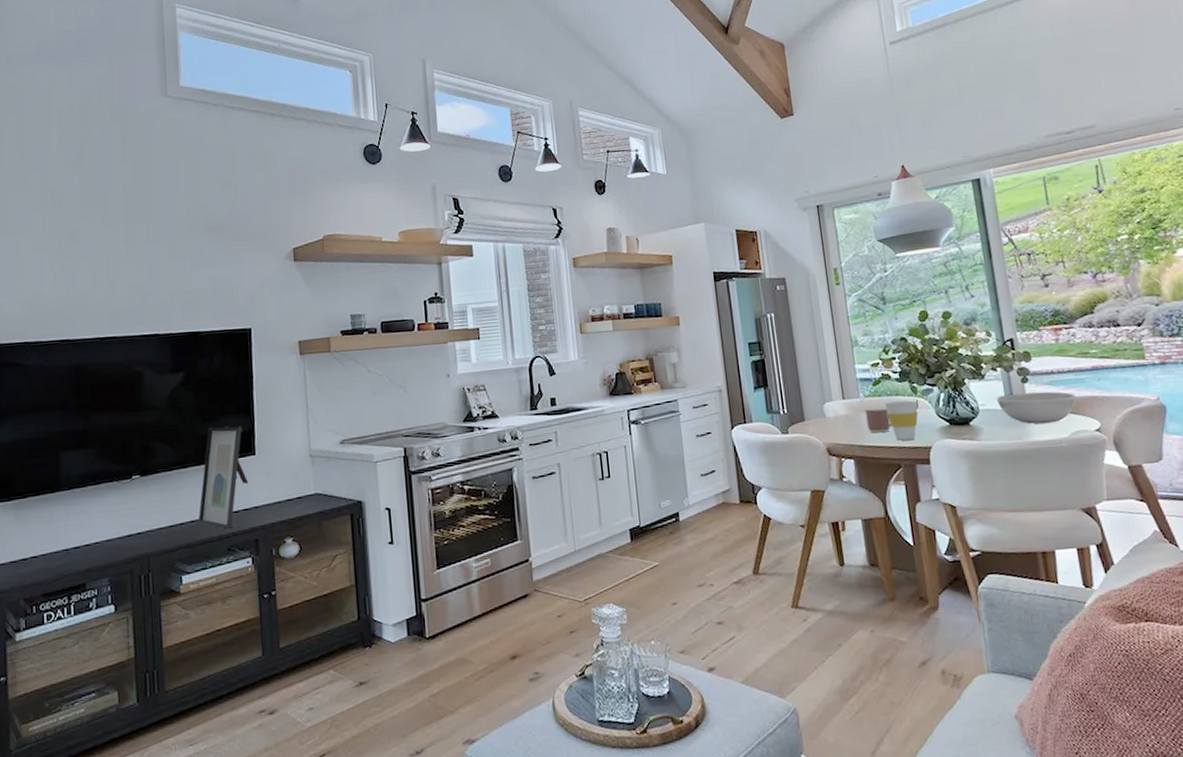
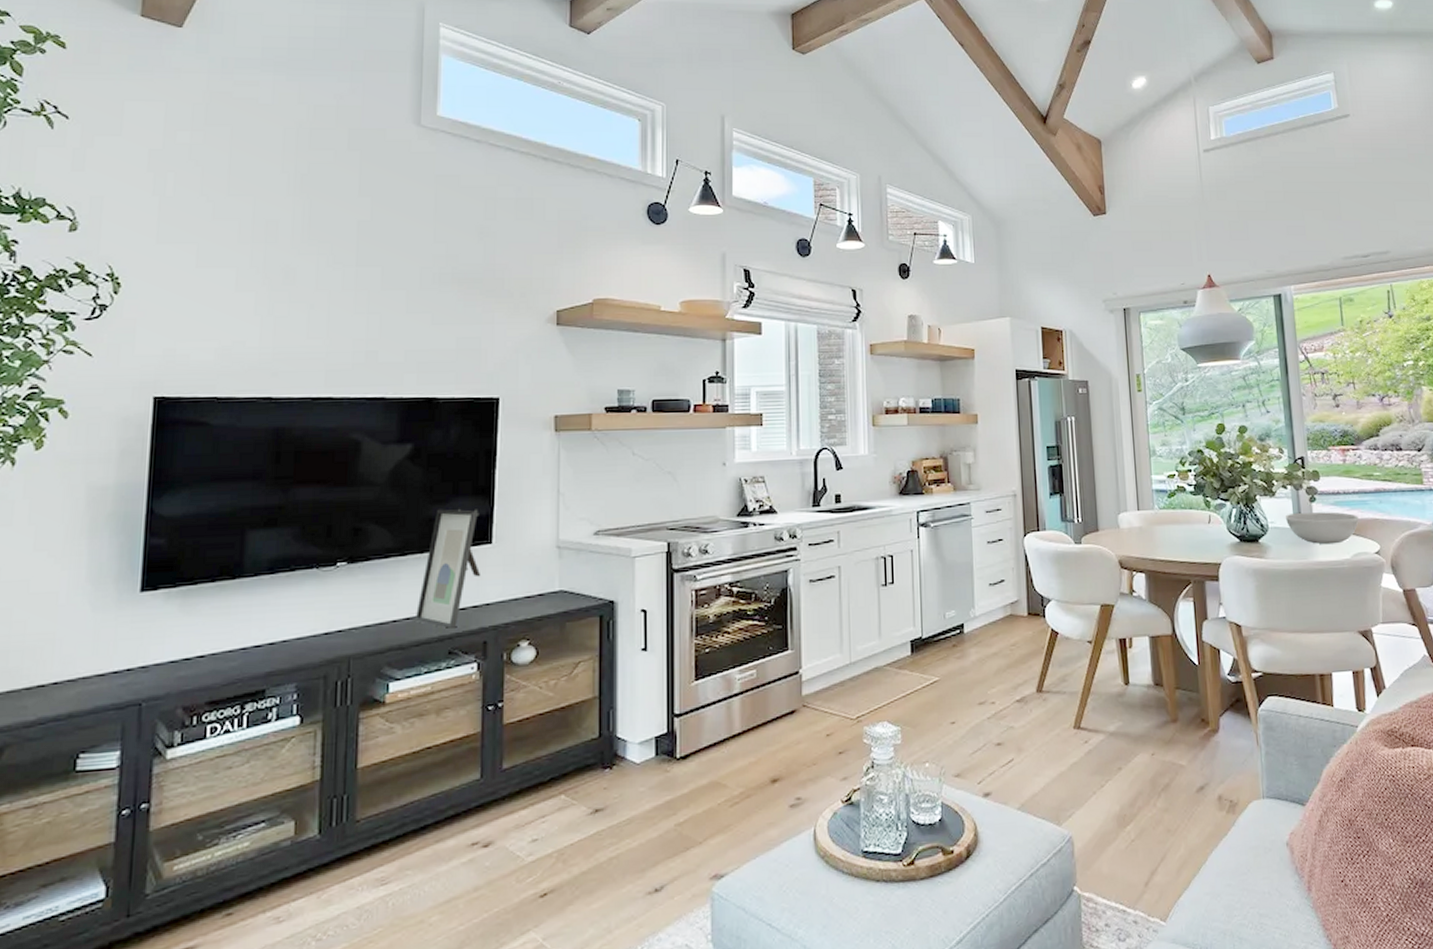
mug: present [864,407,892,433] -> none [1158,520,1184,547]
cup: present [884,400,918,441] -> none [1178,514,1210,556]

